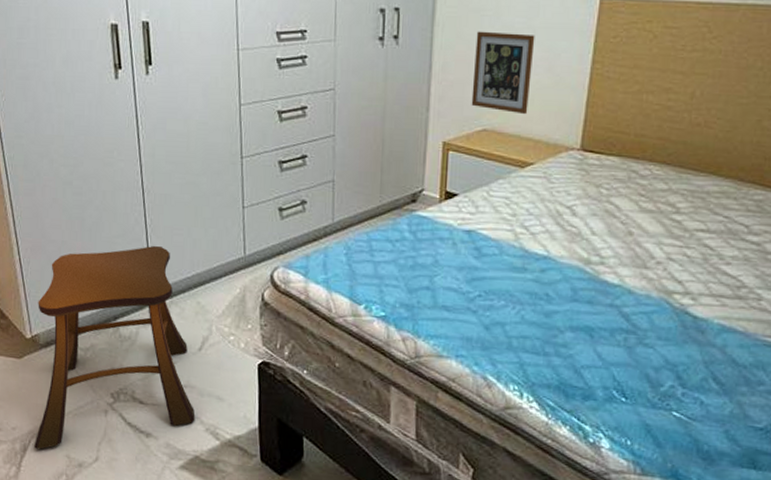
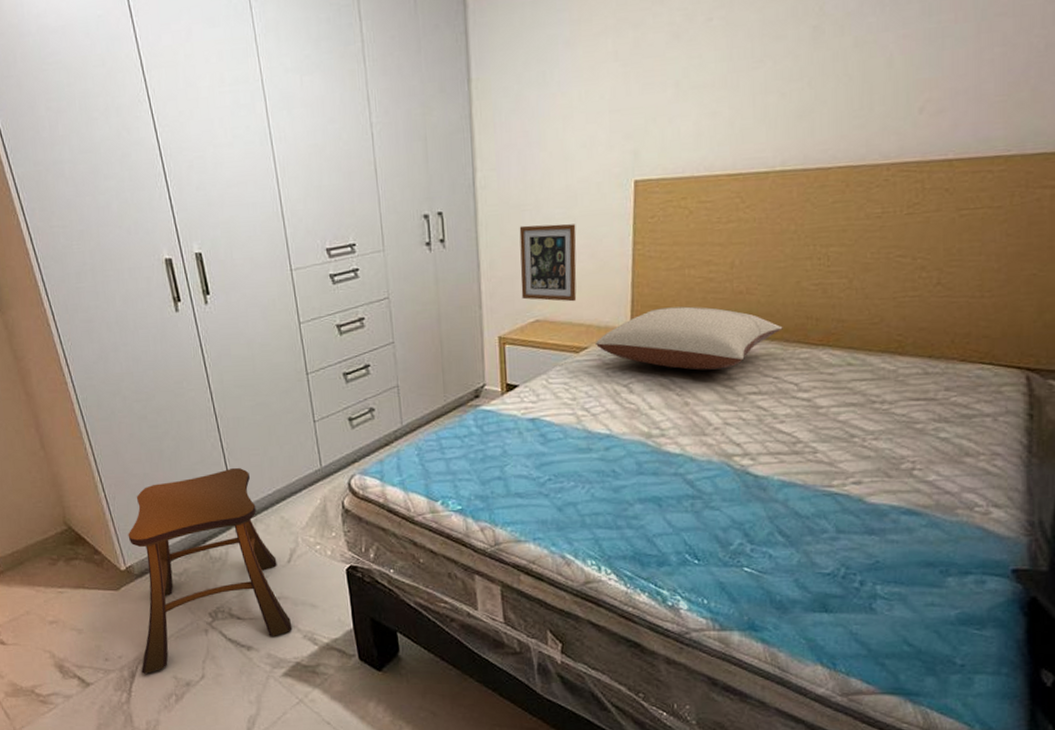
pillow: none [541,131,739,202] -> present [594,306,783,370]

